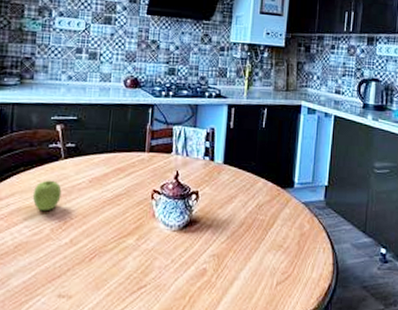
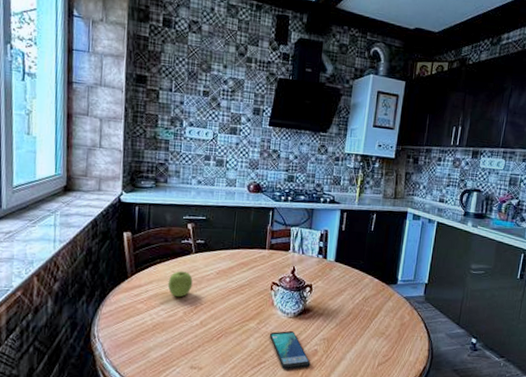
smartphone: none [150,246,199,295] -> present [269,330,311,370]

